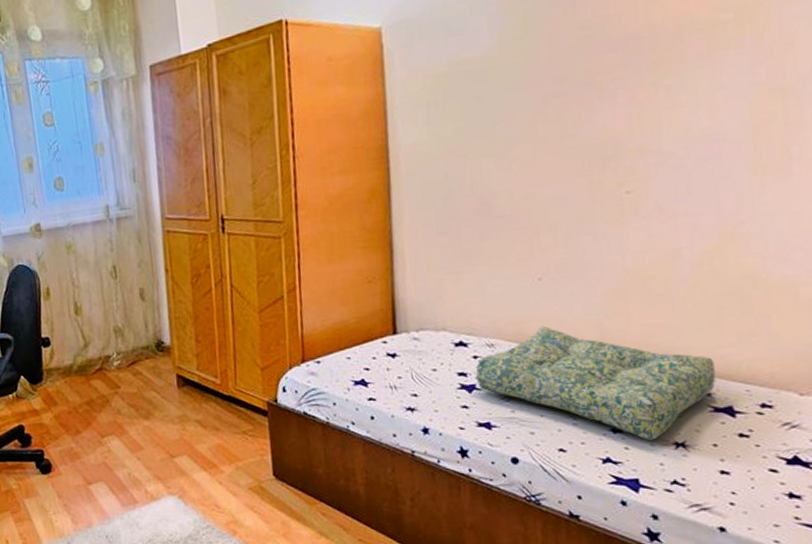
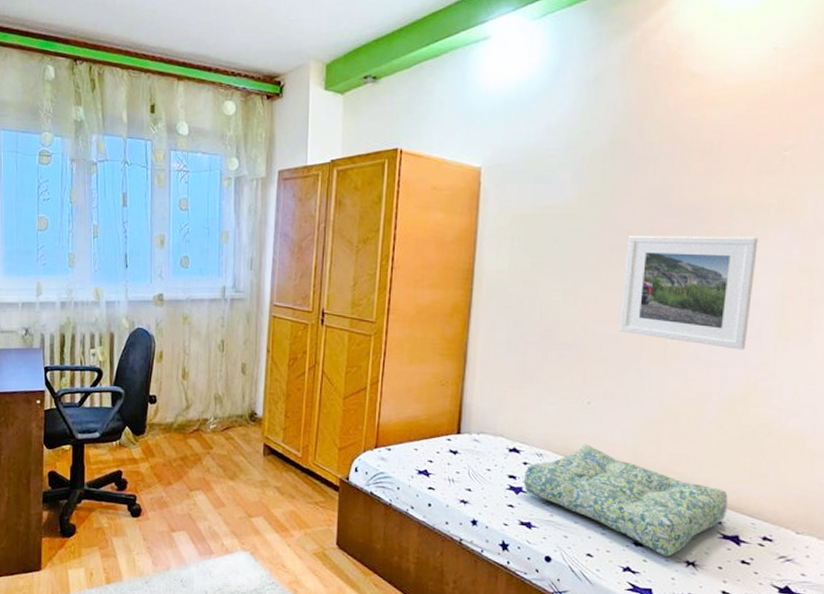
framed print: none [562,60,717,195] -> present [619,235,758,350]

